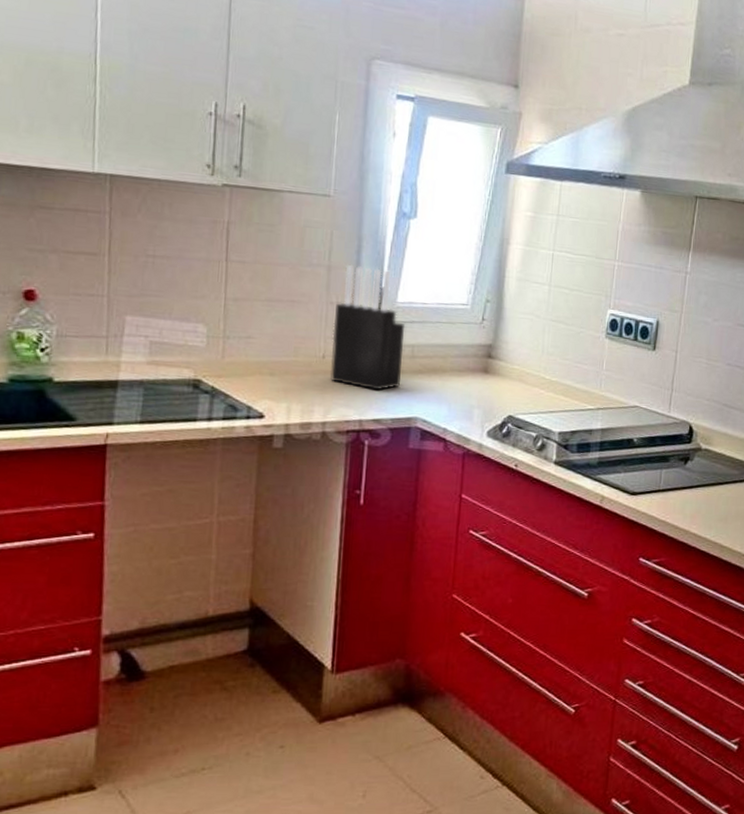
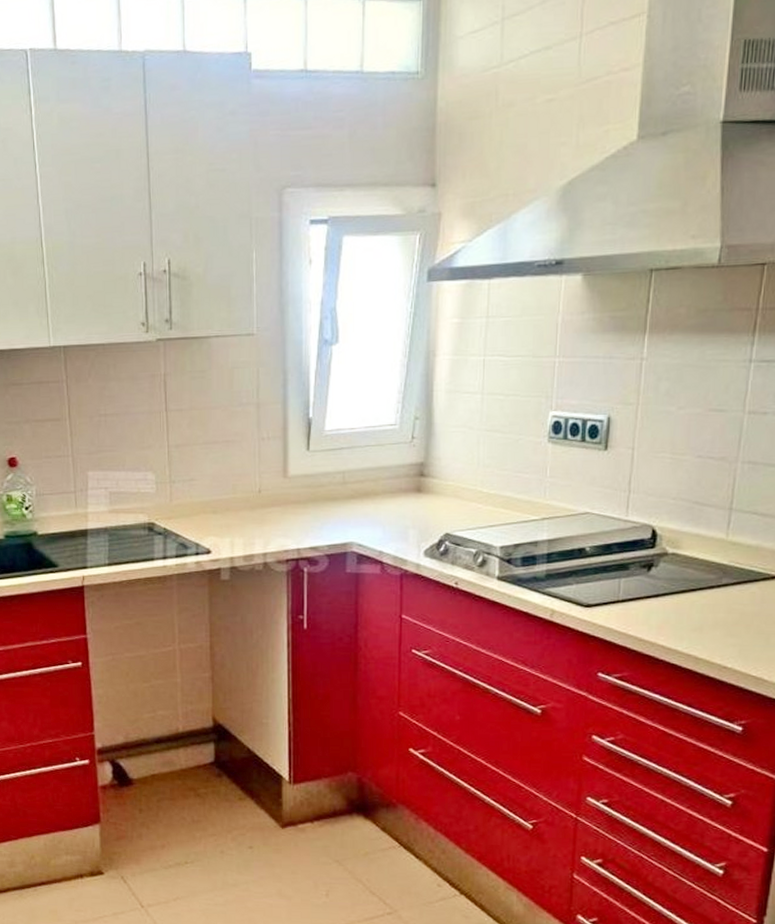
knife block: present [330,264,406,391] -> none [266,399,335,519]

